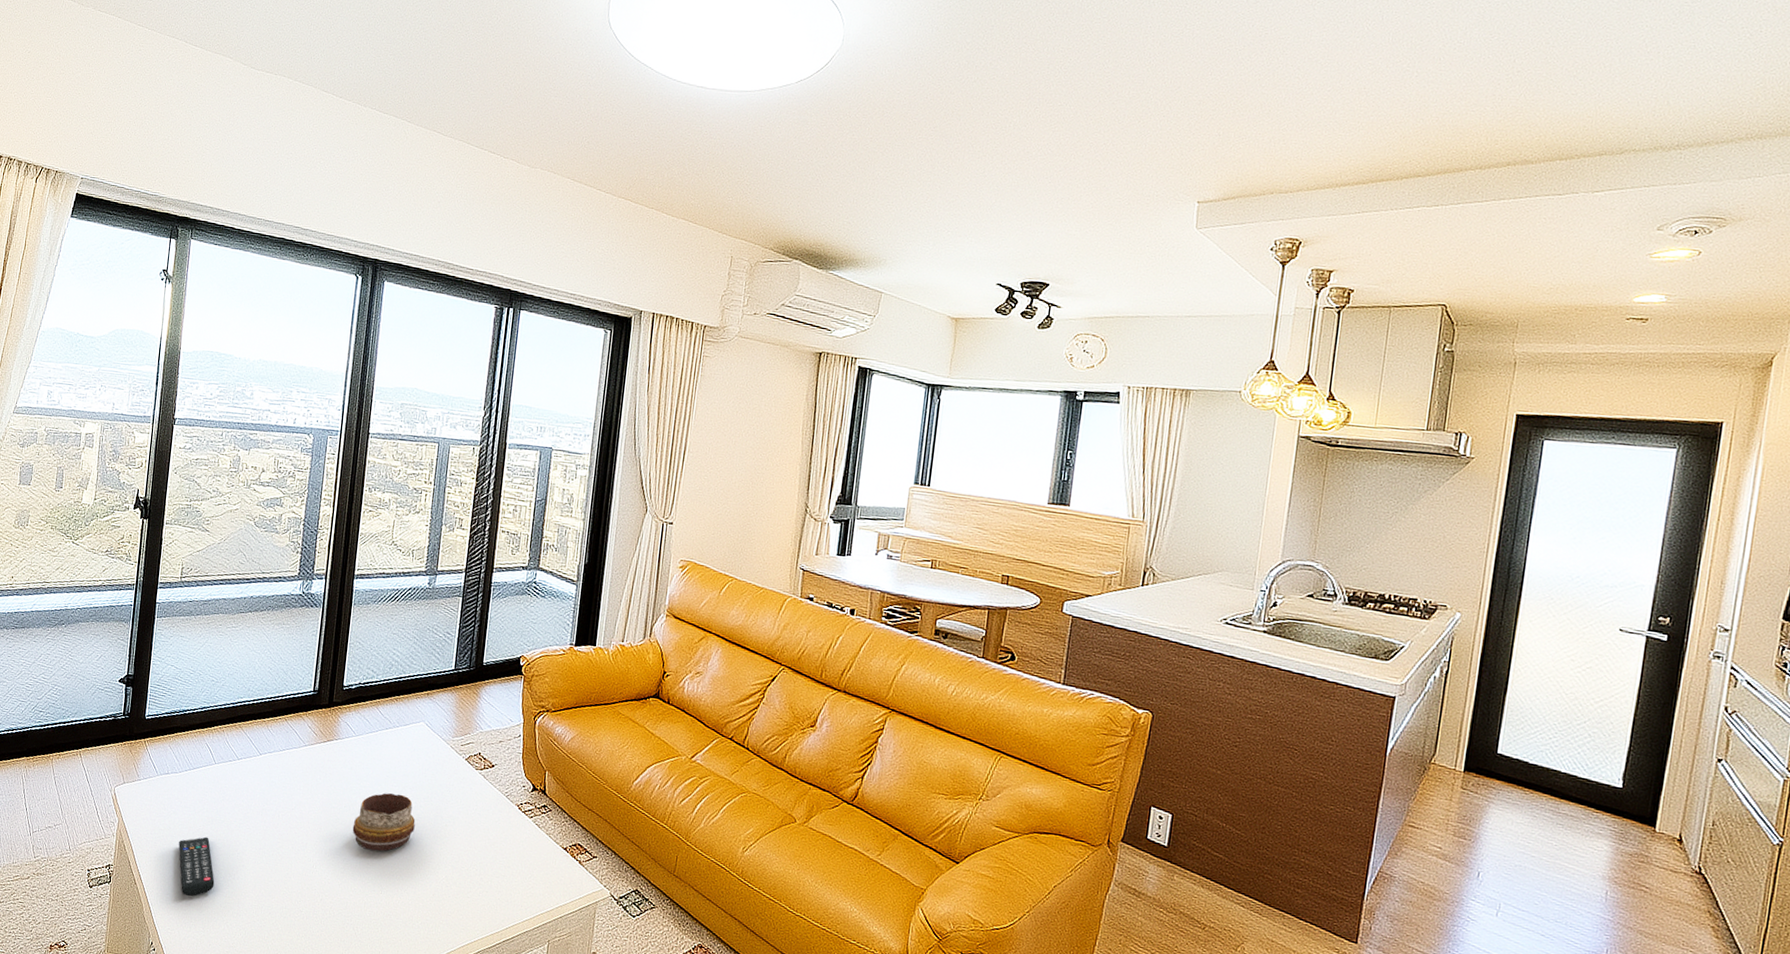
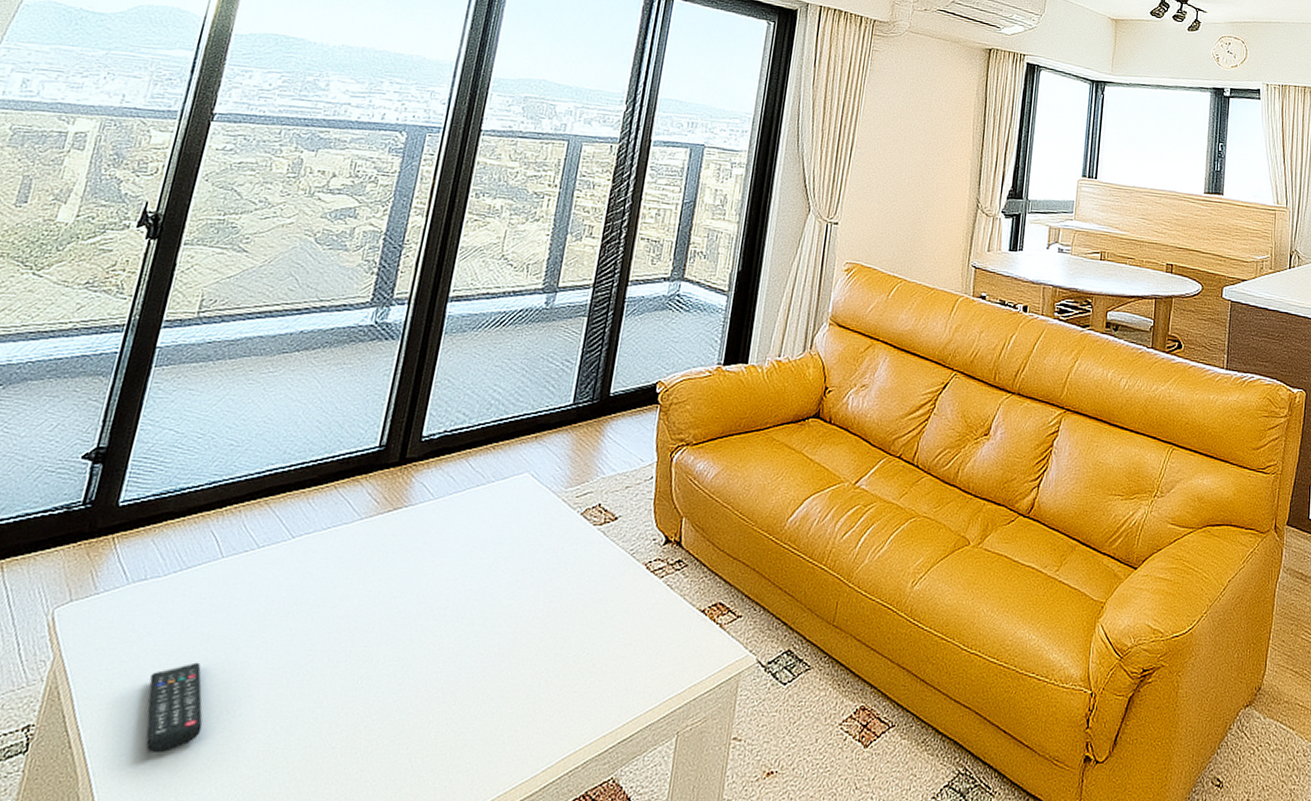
decorative bowl: present [352,793,416,852] -> none [419,568,509,648]

